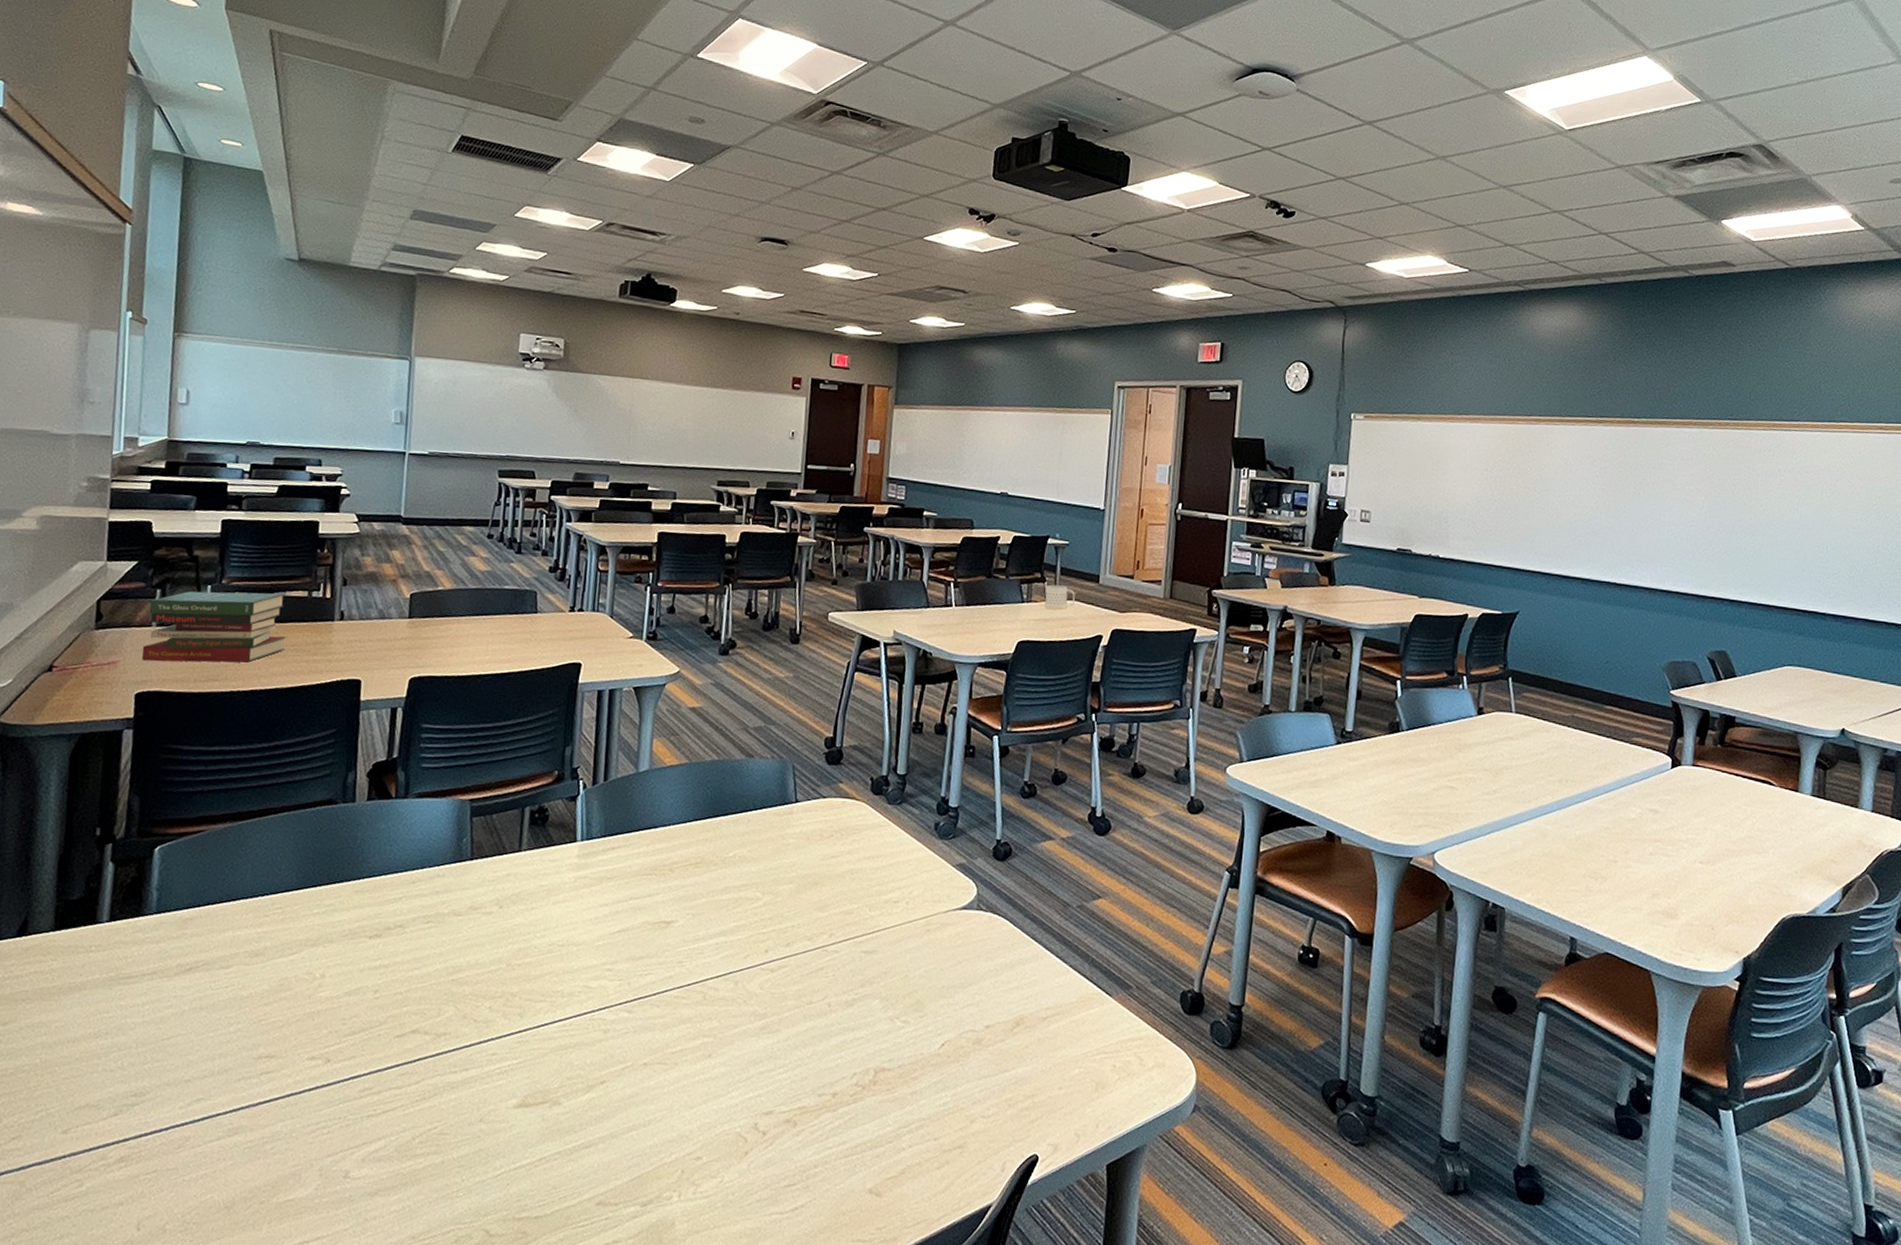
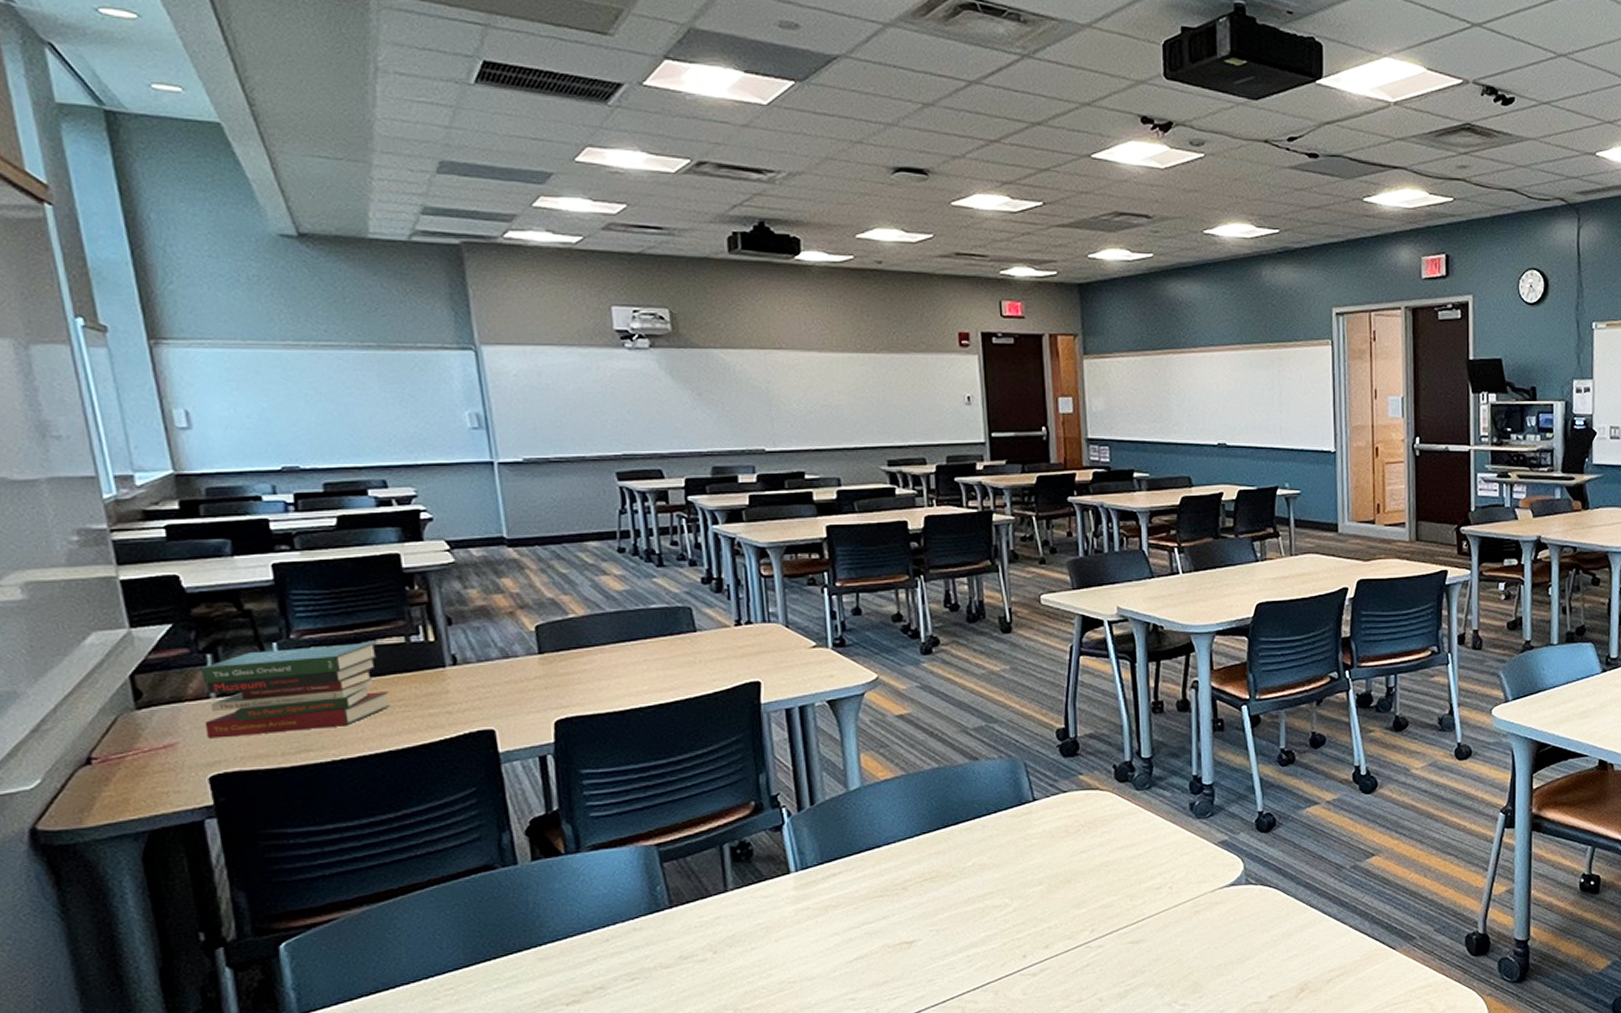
mug: present [1044,584,1075,611] -> none [1280,539,1314,566]

